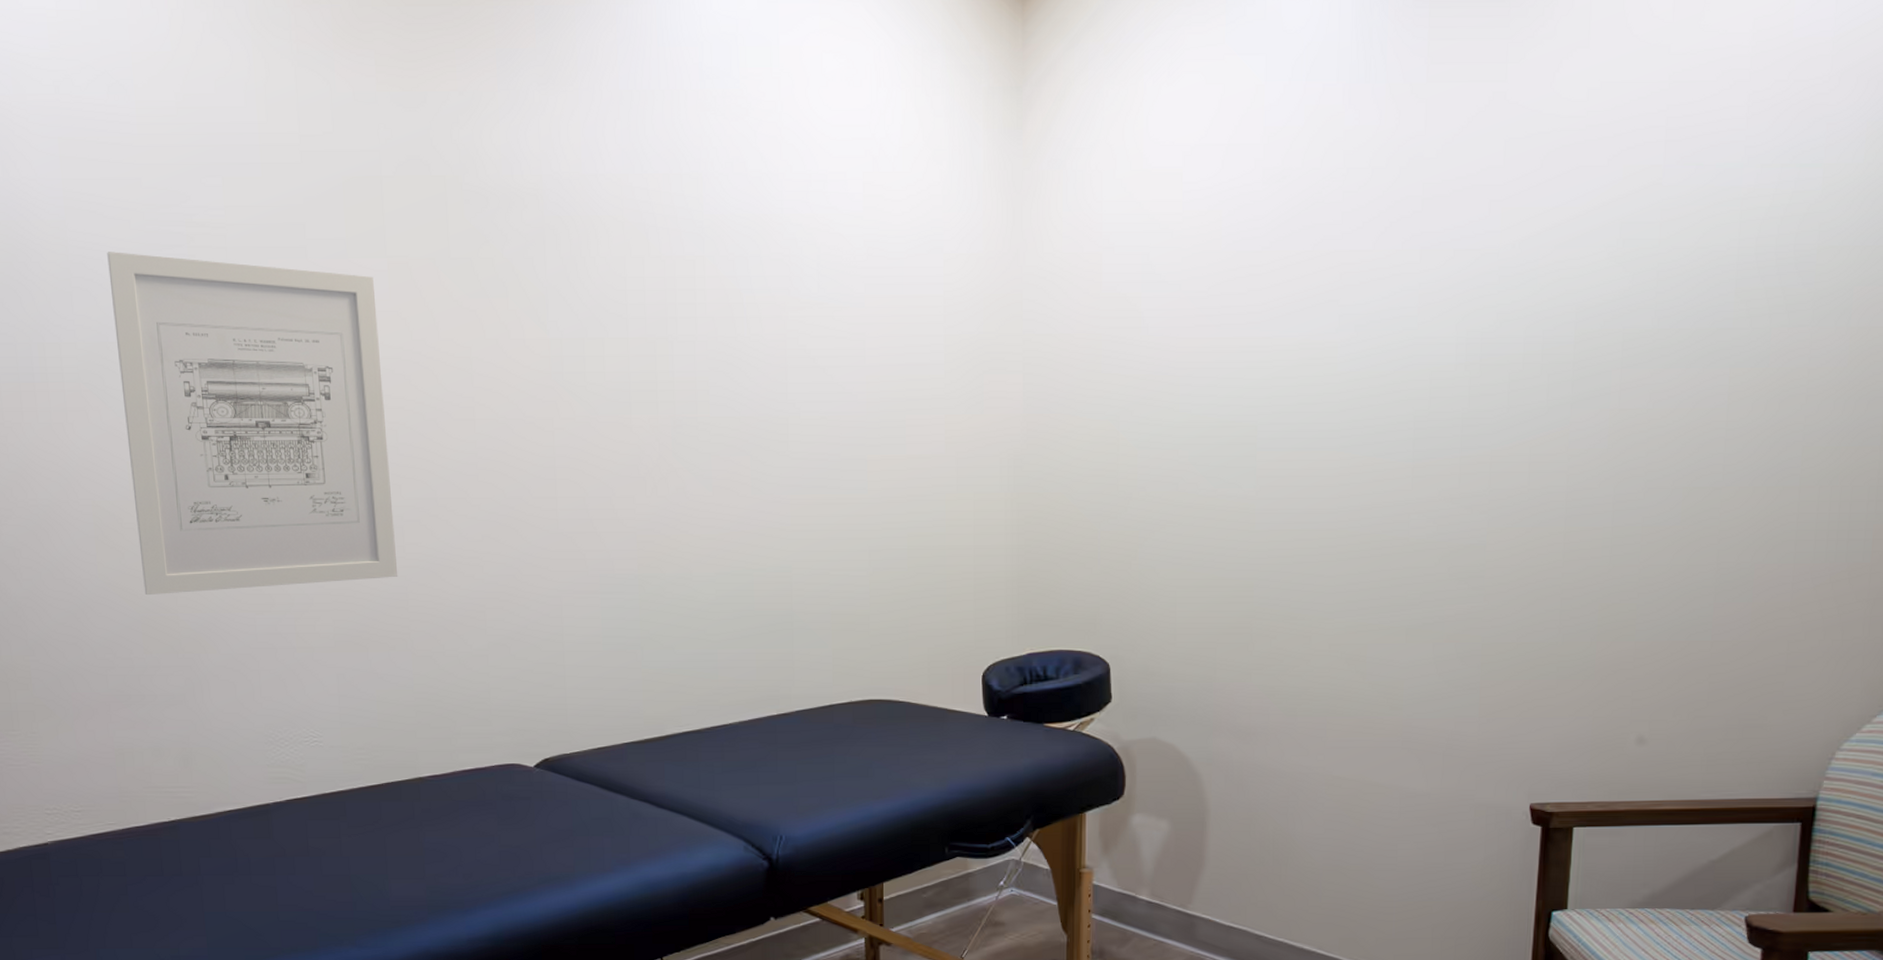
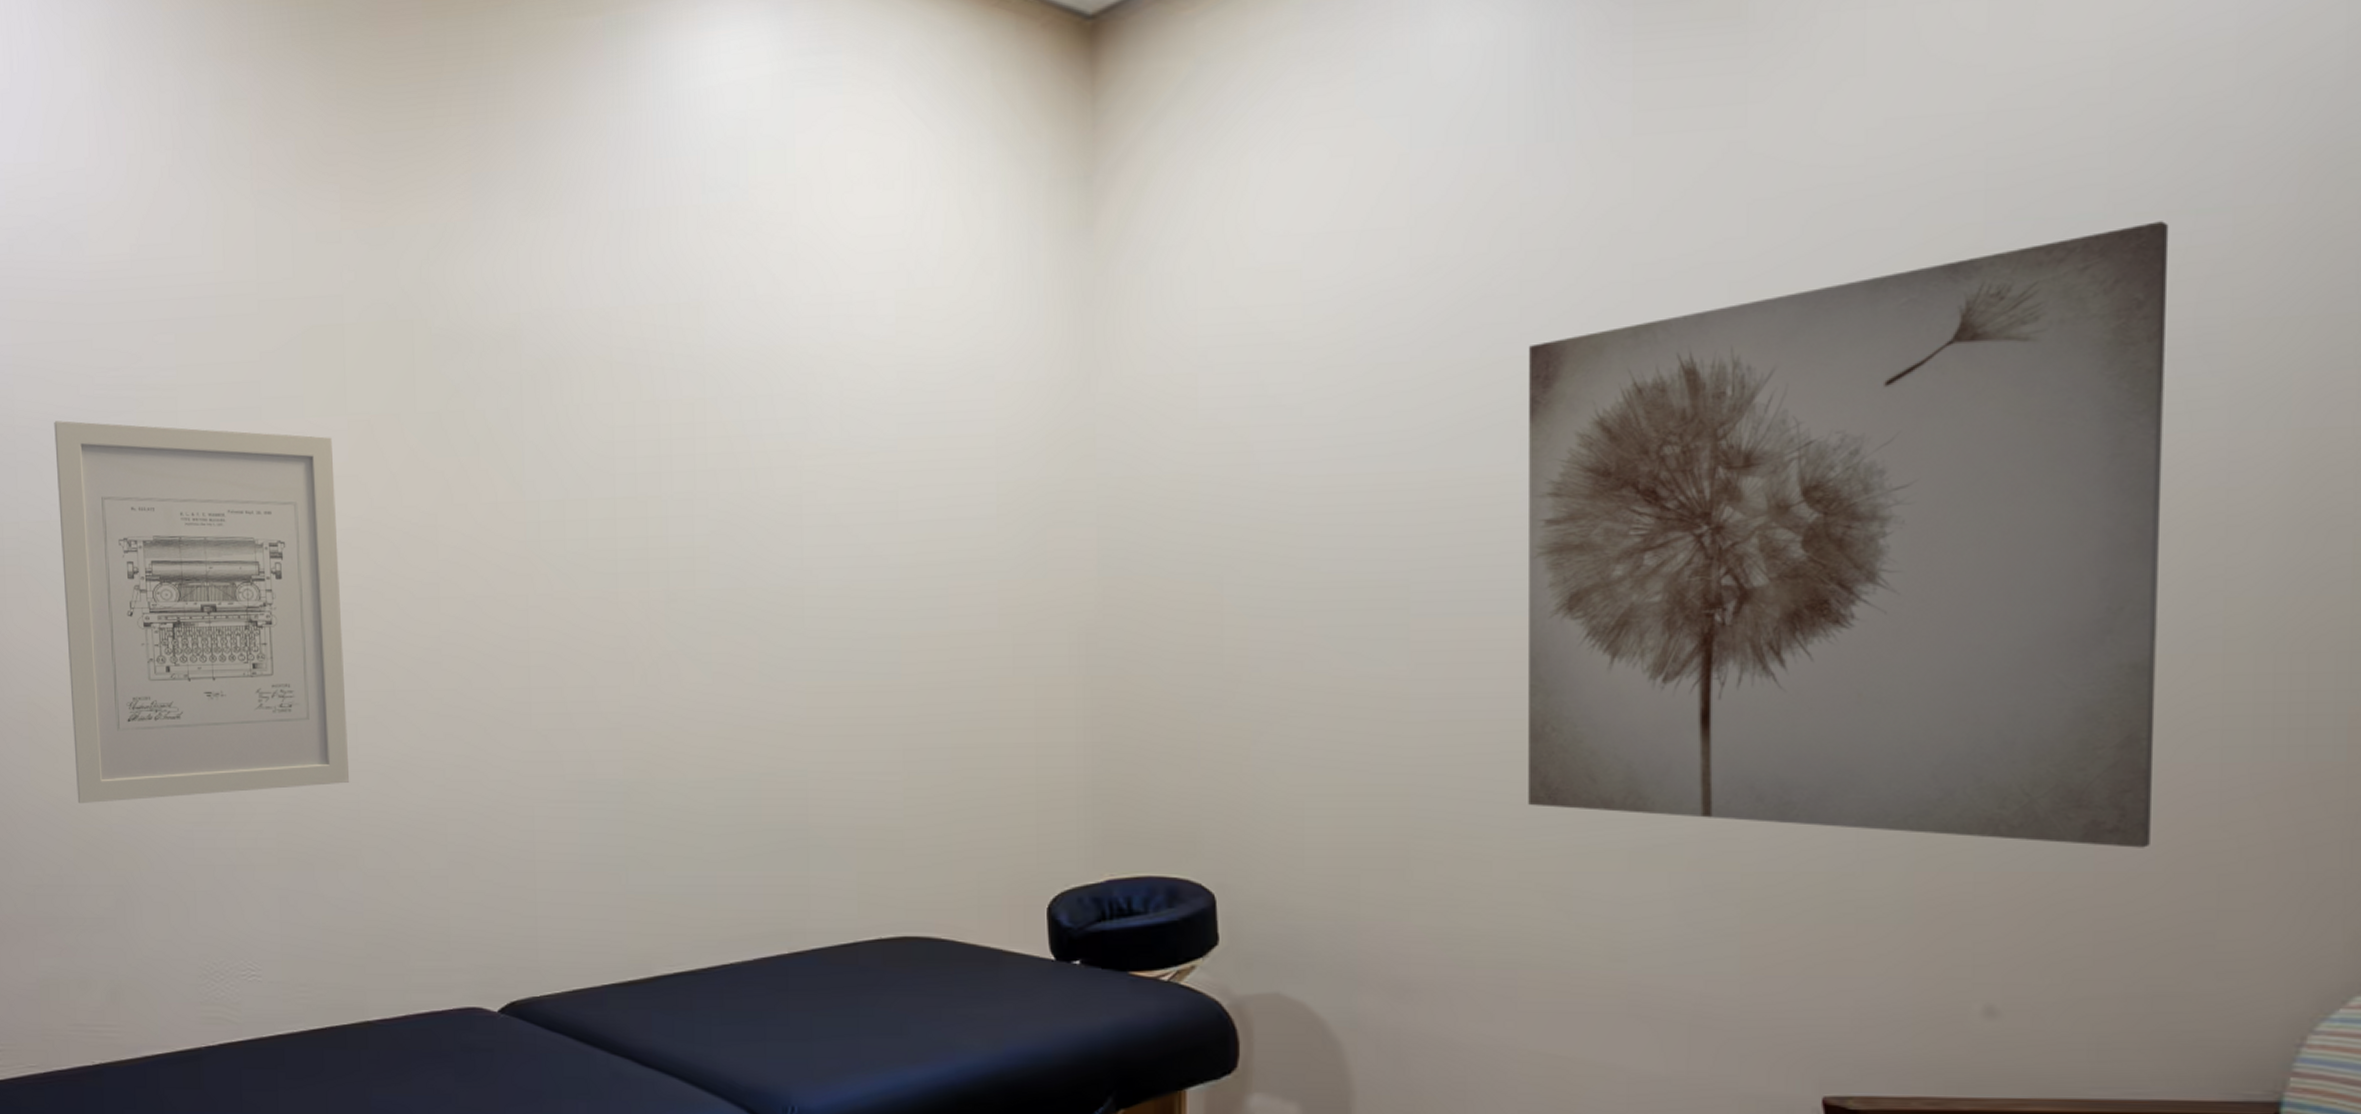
wall art: none [1338,171,1783,624] -> present [1528,221,2169,848]

